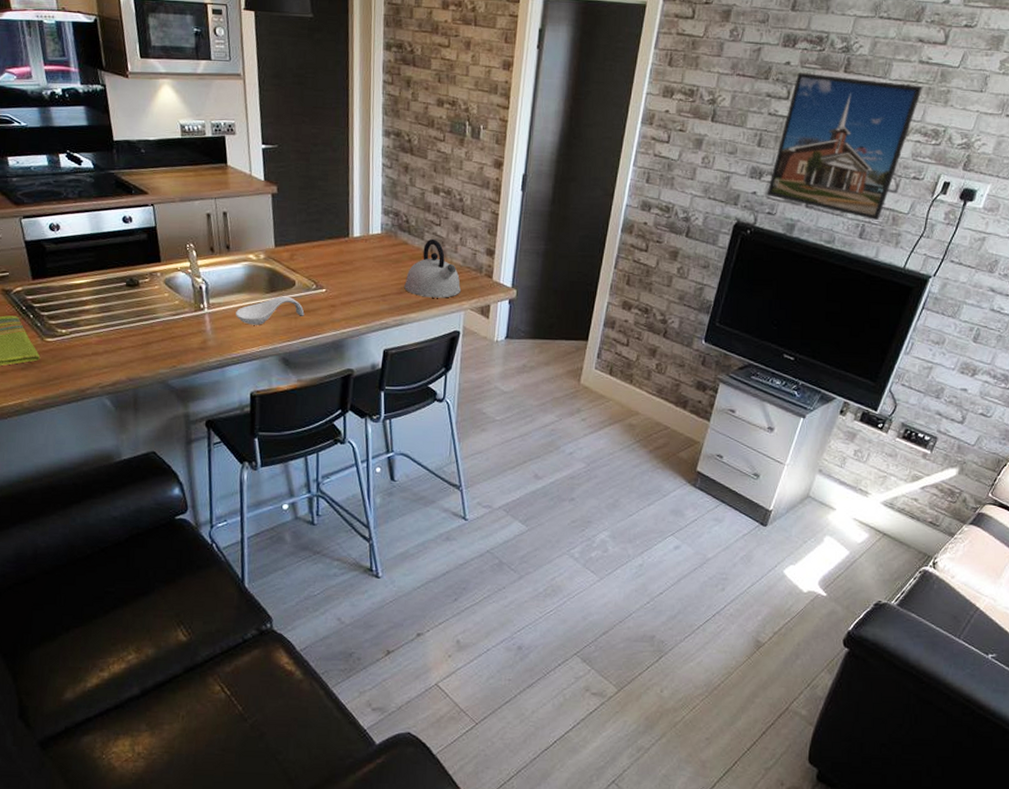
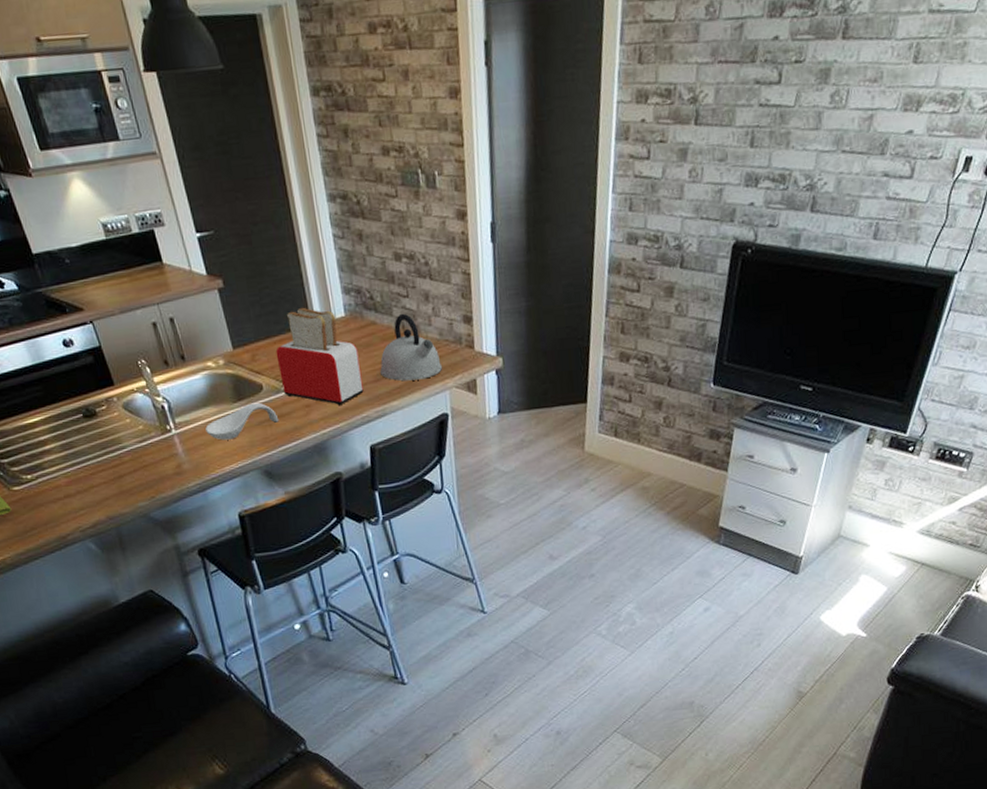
toaster: none [312,220,388,310] -> present [276,307,364,406]
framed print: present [766,73,922,220] -> none [765,41,935,216]

